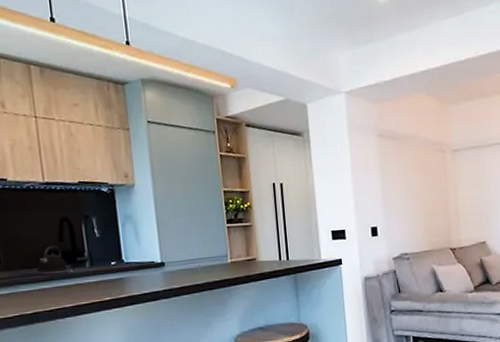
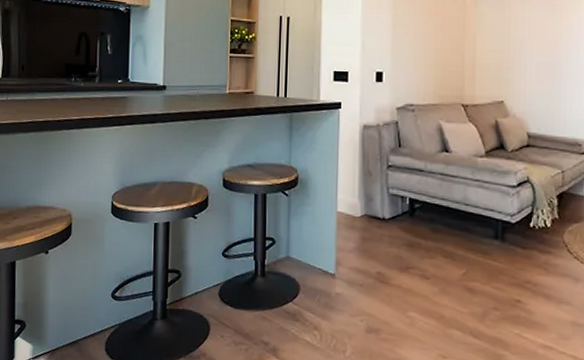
kettle: present [36,246,68,276] -> none [52,58,80,87]

